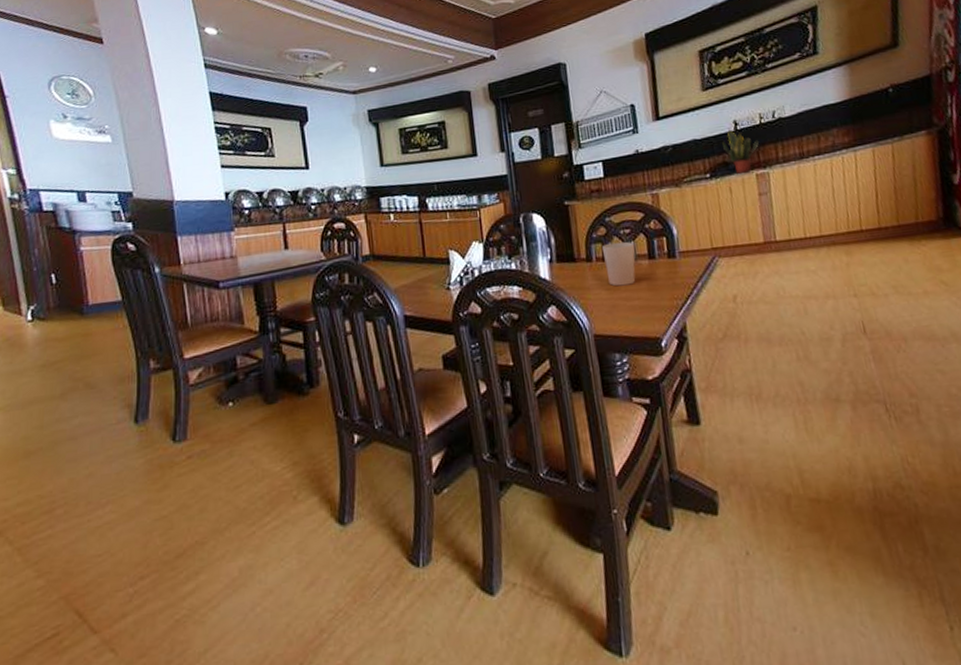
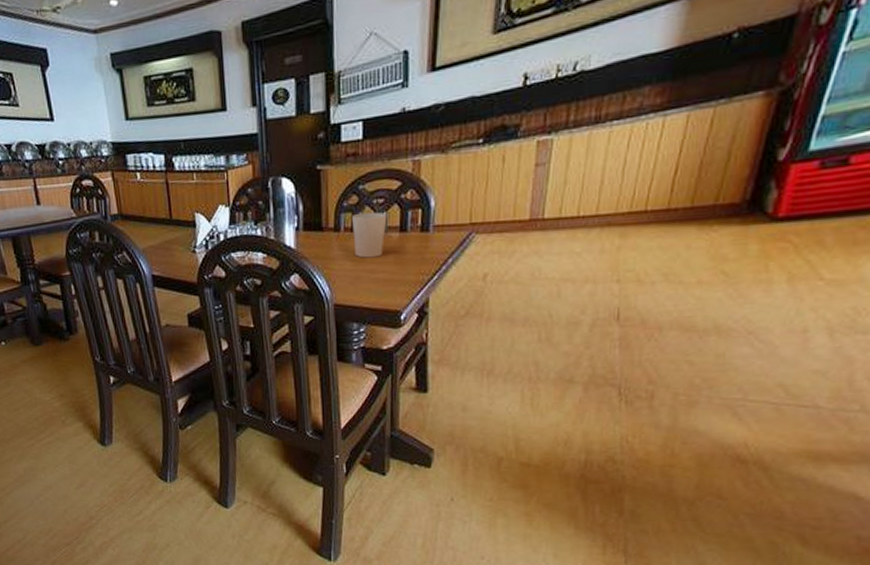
potted plant: present [722,128,759,175] -> none [505,82,549,141]

